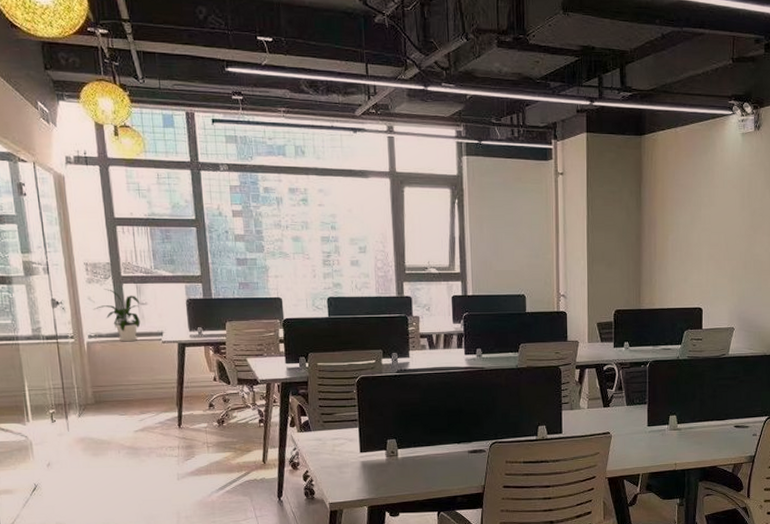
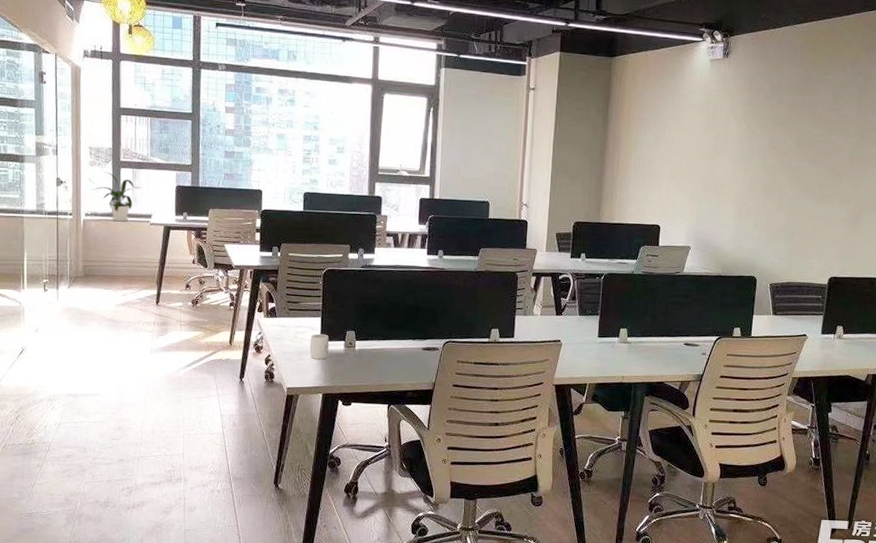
mug: none [349,444,370,471] -> present [309,333,329,360]

